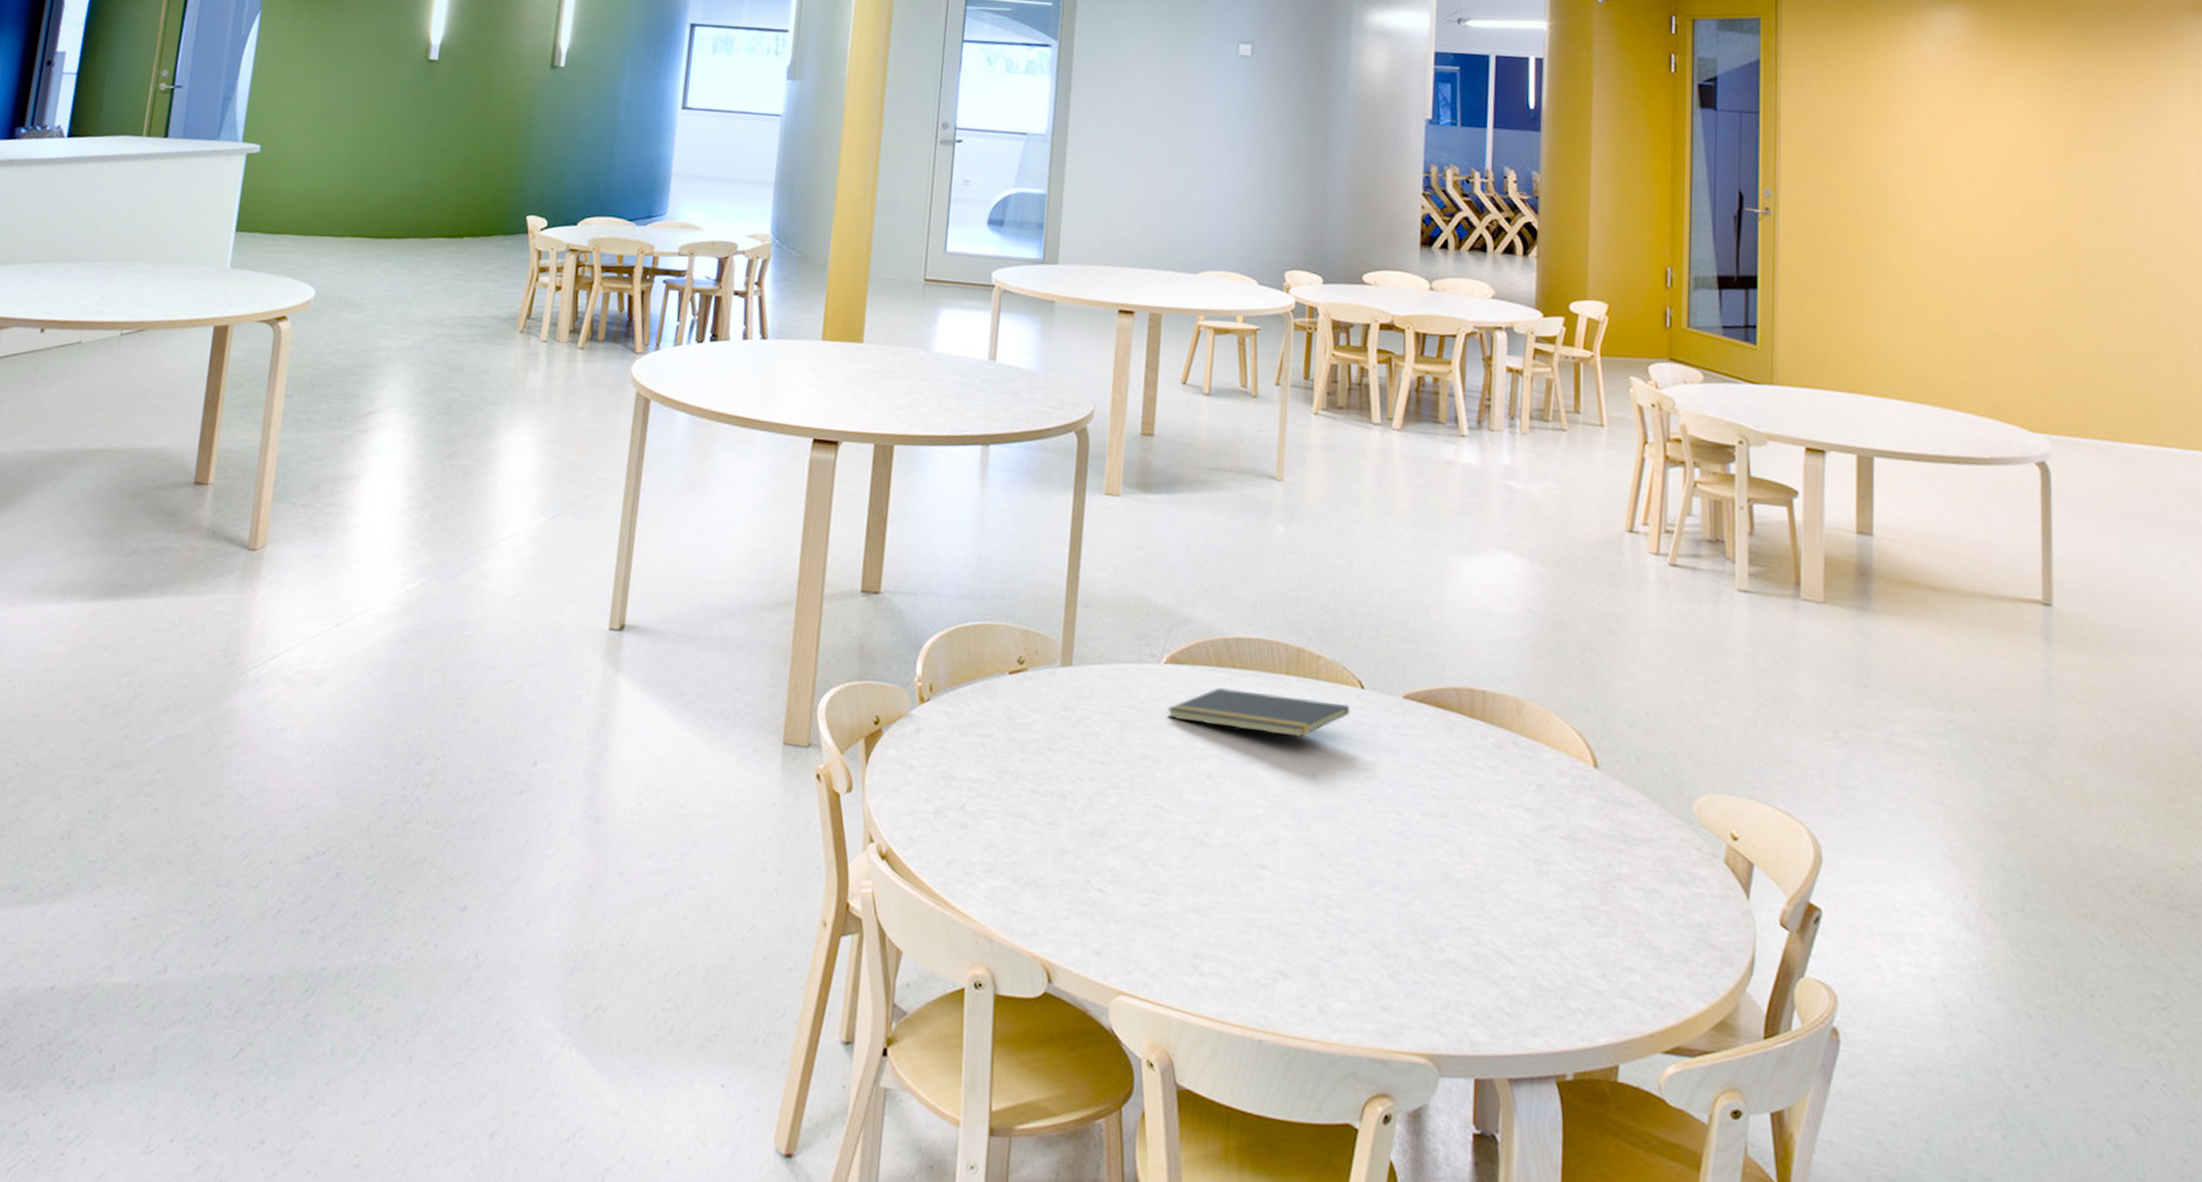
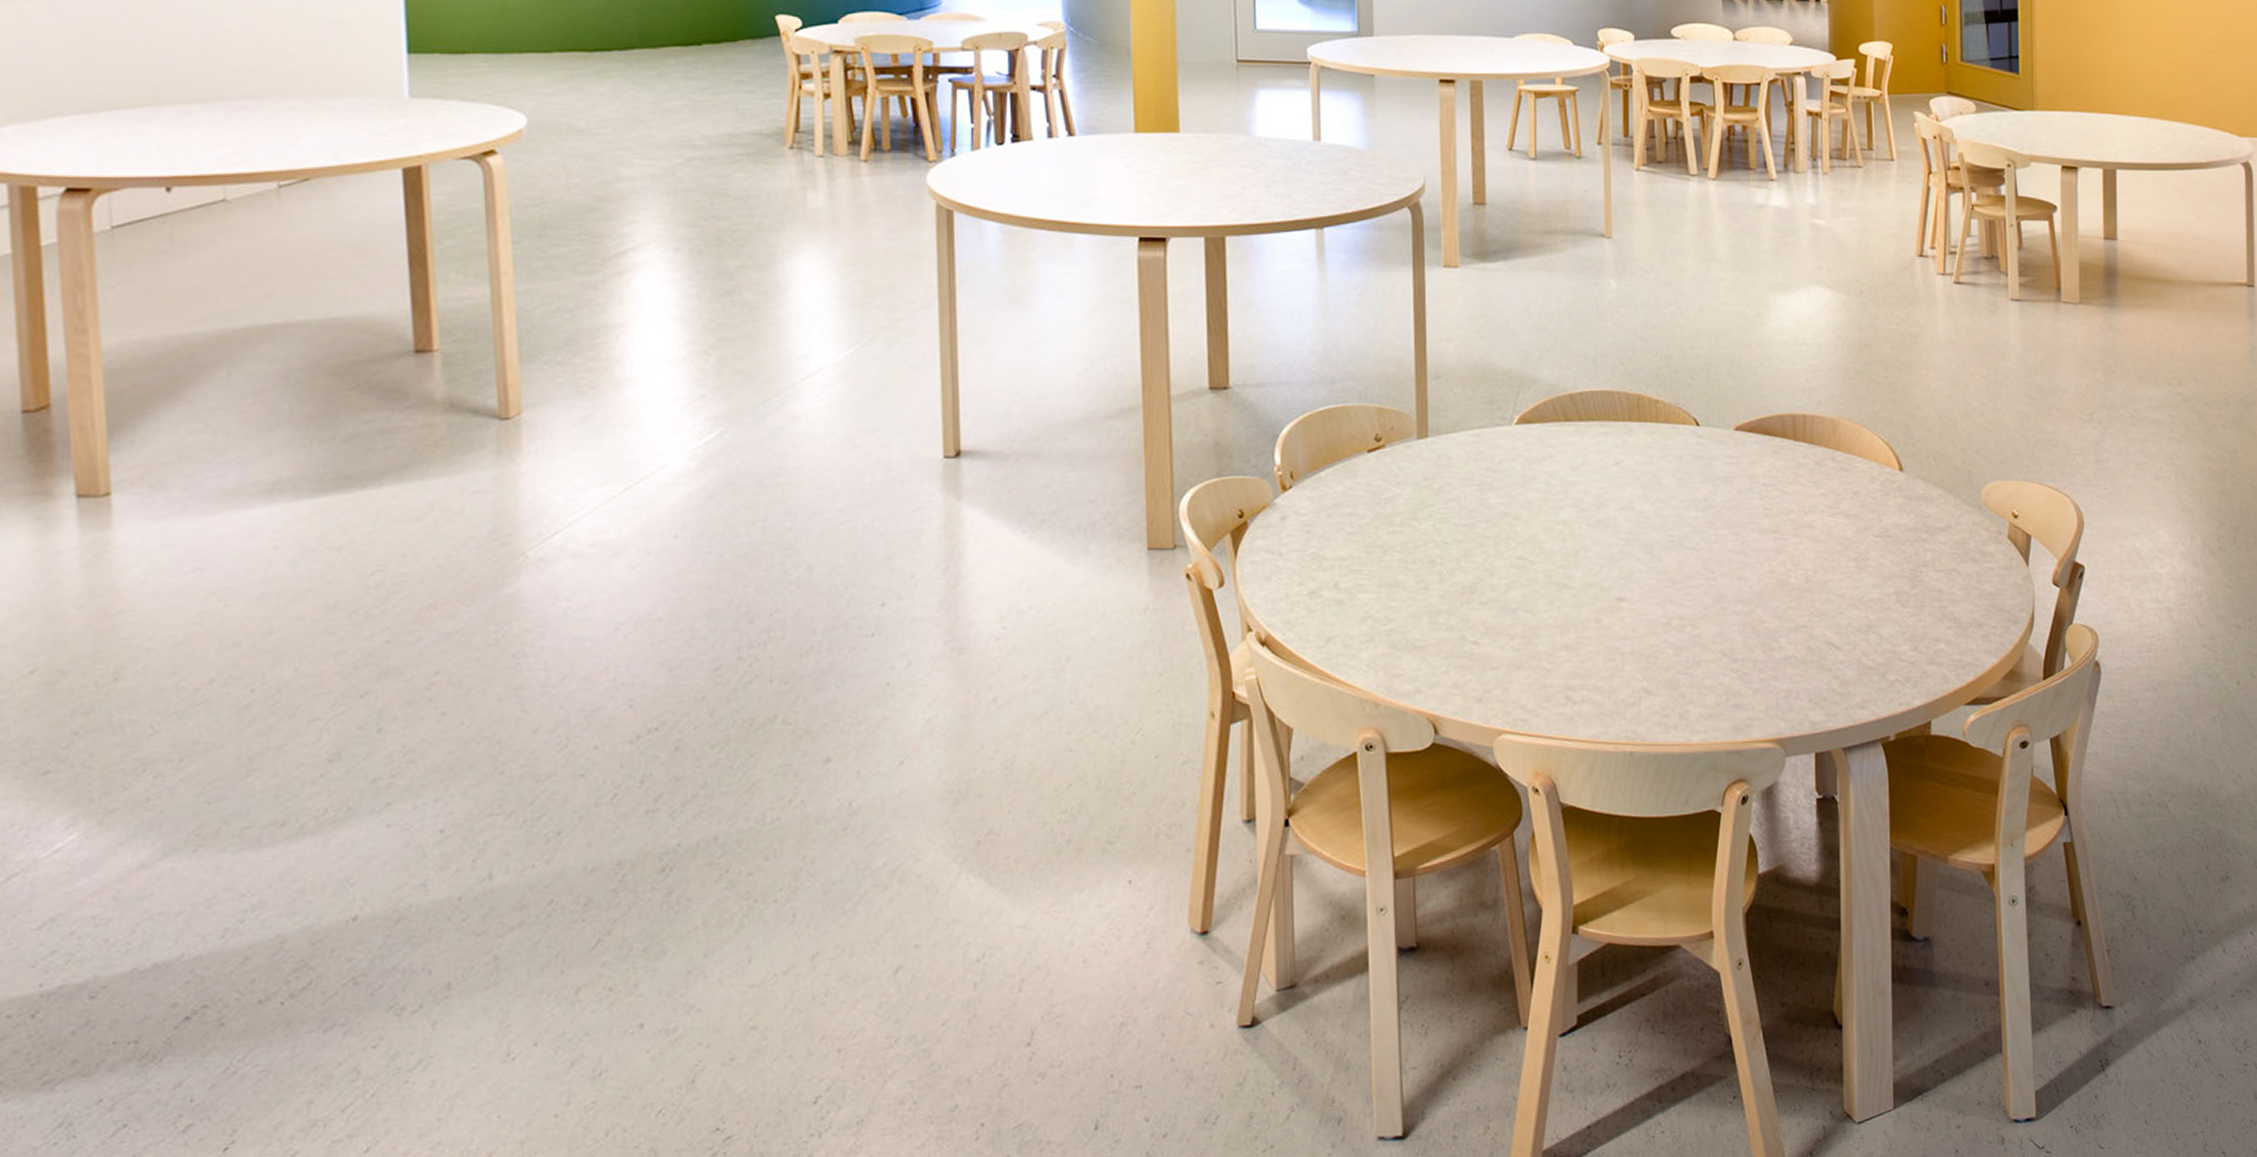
notepad: present [1166,687,1350,739] -> none [1521,440,1689,479]

